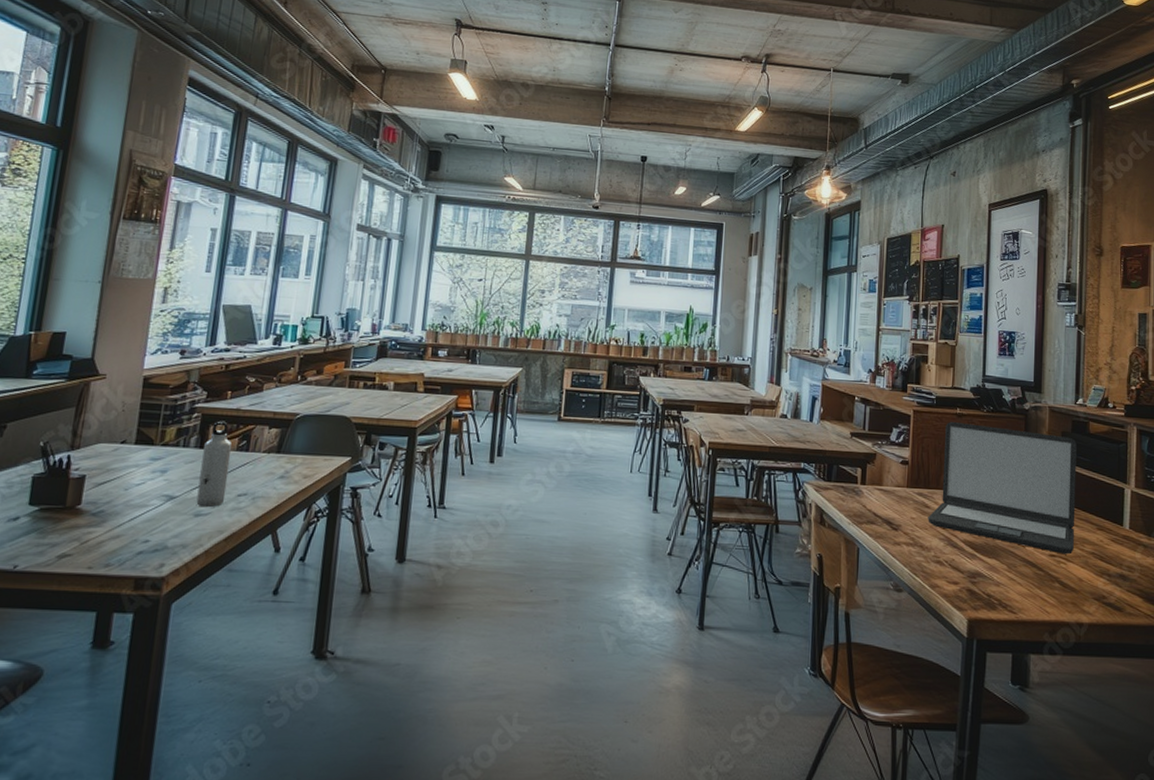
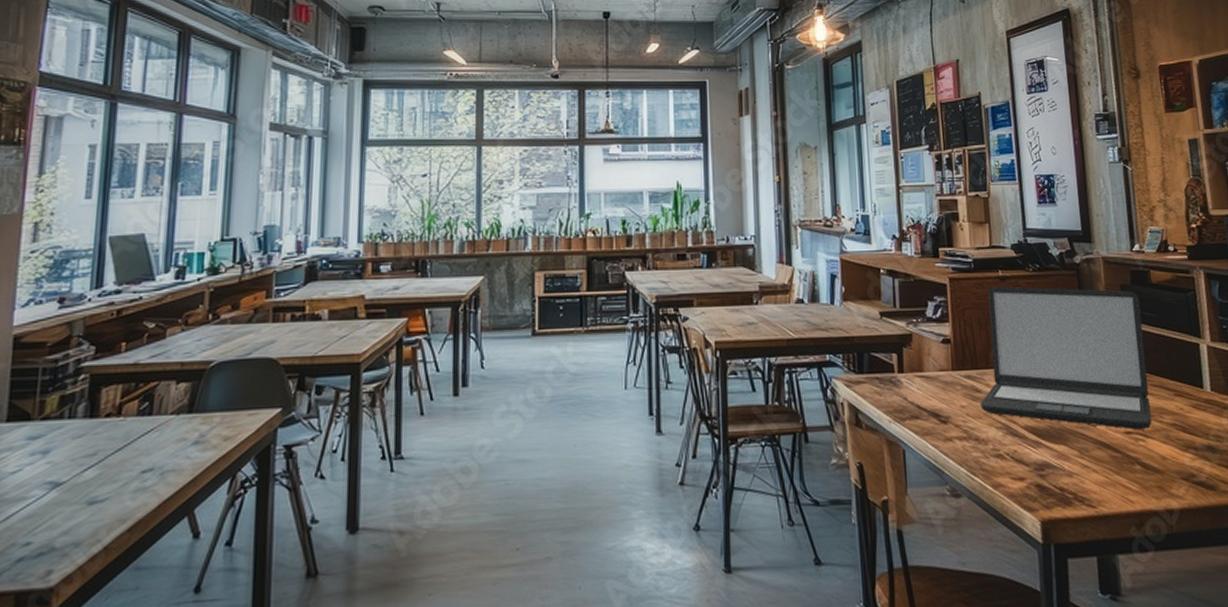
water bottle: present [196,422,232,508] -> none [89,382,131,493]

